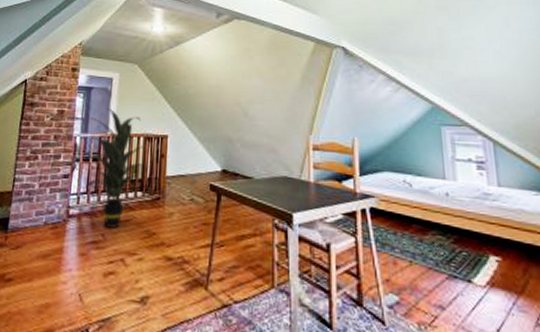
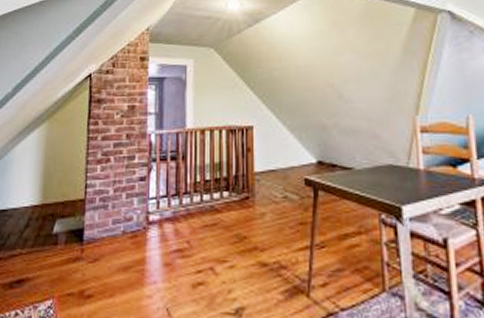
indoor plant: present [83,108,151,229] -> none [159,99,236,235]

